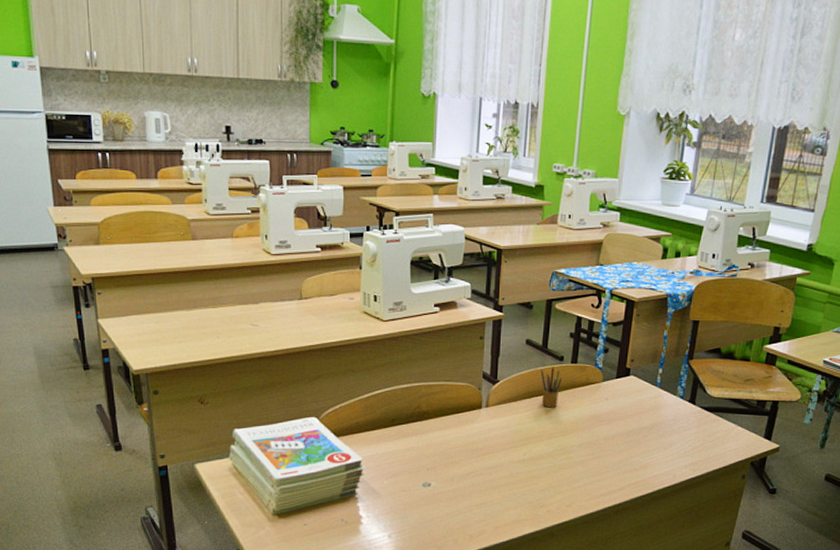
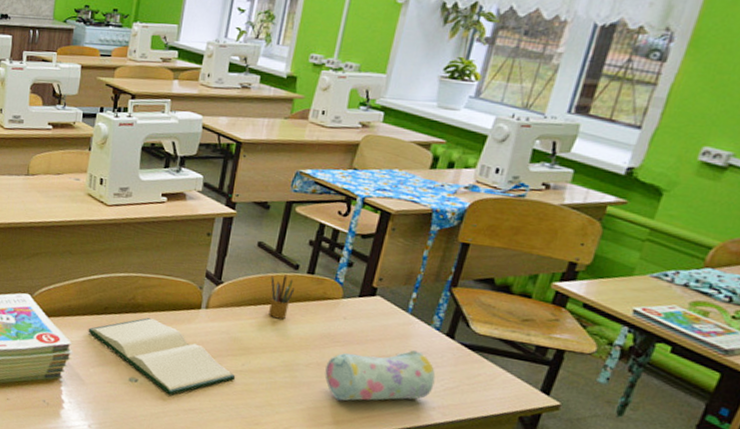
hardback book: none [378,424,520,493] -> present [88,318,236,395]
pencil case: none [595,419,684,473] -> present [325,350,436,401]

